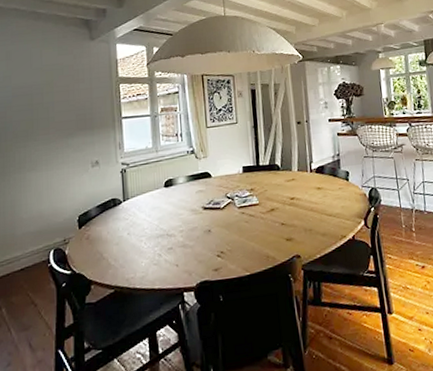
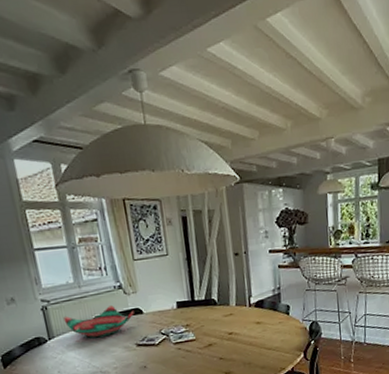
decorative bowl: none [139,169,203,201] -> present [63,305,134,338]

